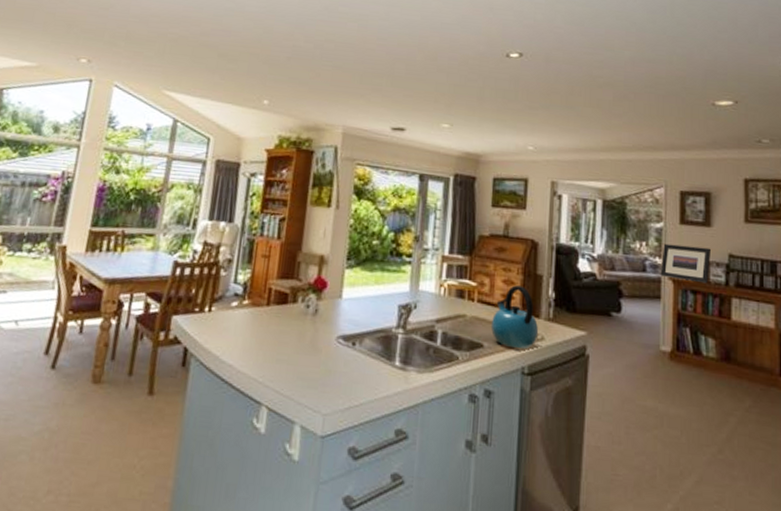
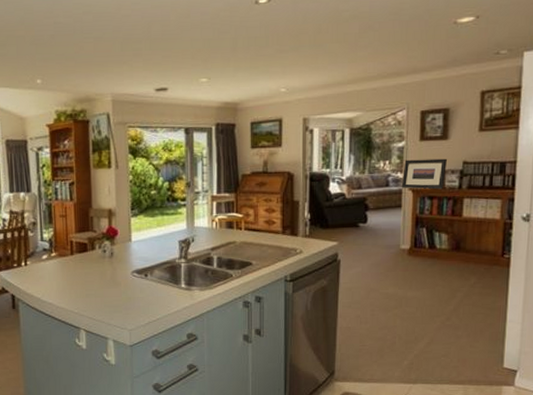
kettle: present [491,285,539,350] -> none [258,212,298,263]

